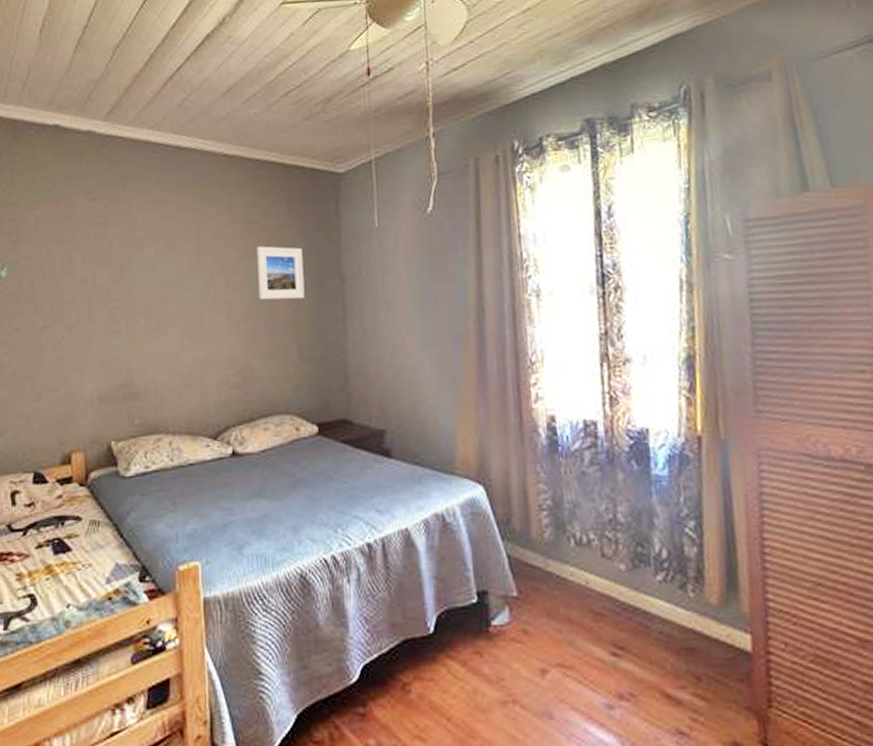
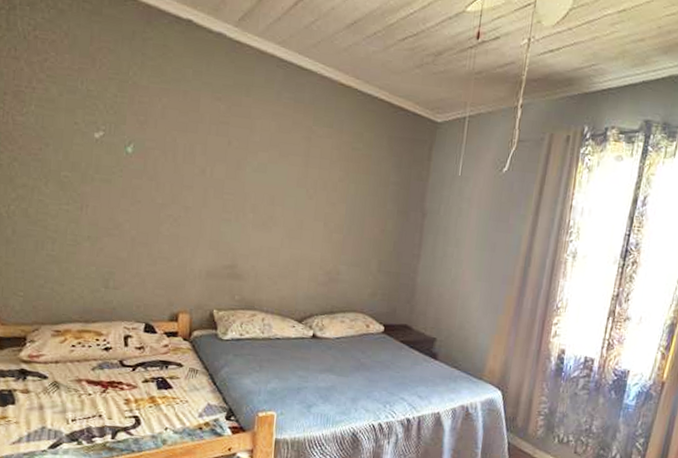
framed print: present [255,246,305,301] -> none [351,171,395,224]

